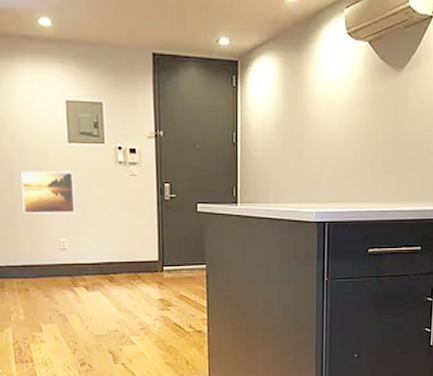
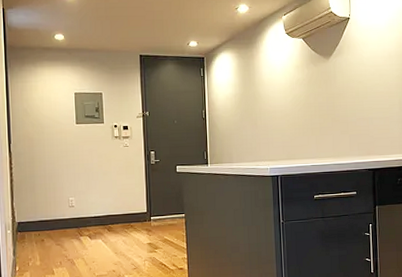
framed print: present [21,171,75,214] -> none [40,146,81,180]

